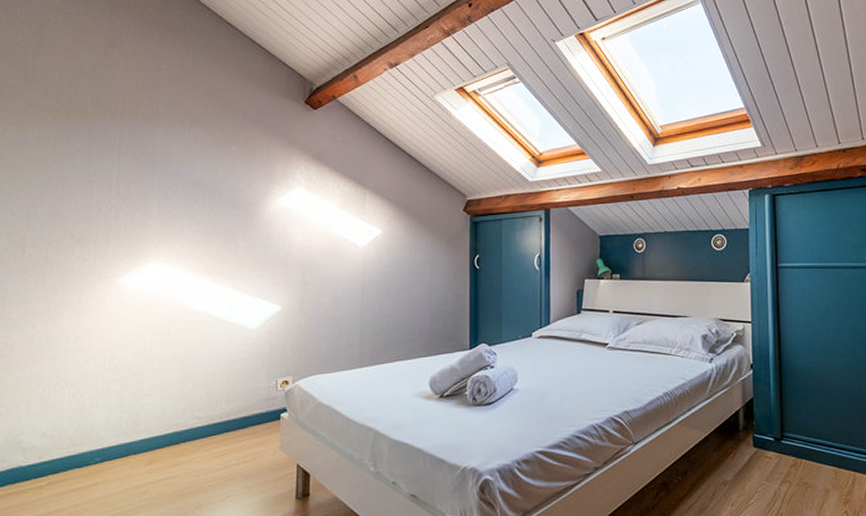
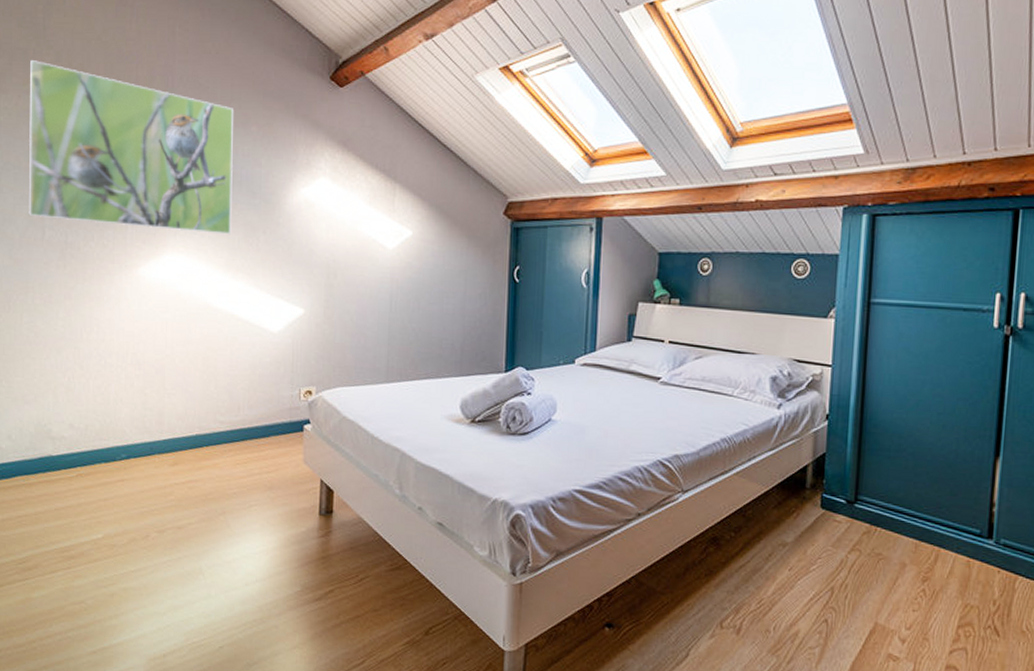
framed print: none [9,95,215,243] -> present [28,59,233,235]

